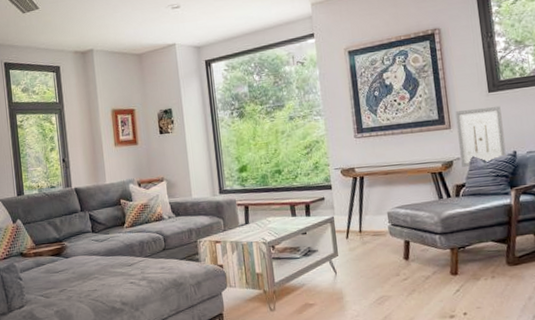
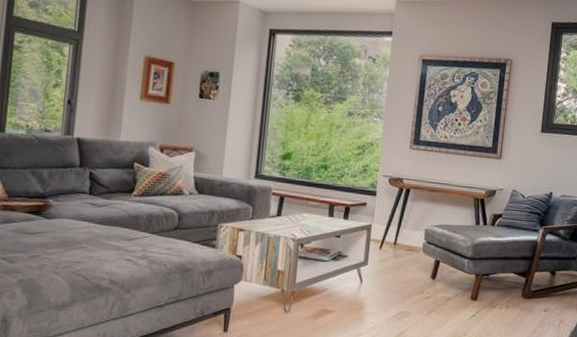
wall art: present [455,105,507,168] -> none [502,144,548,200]

